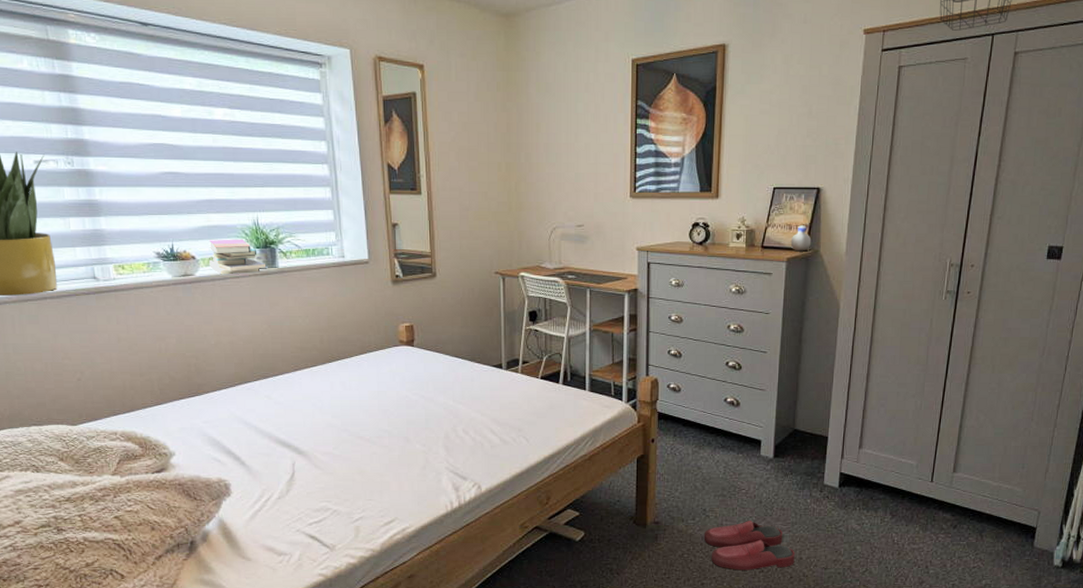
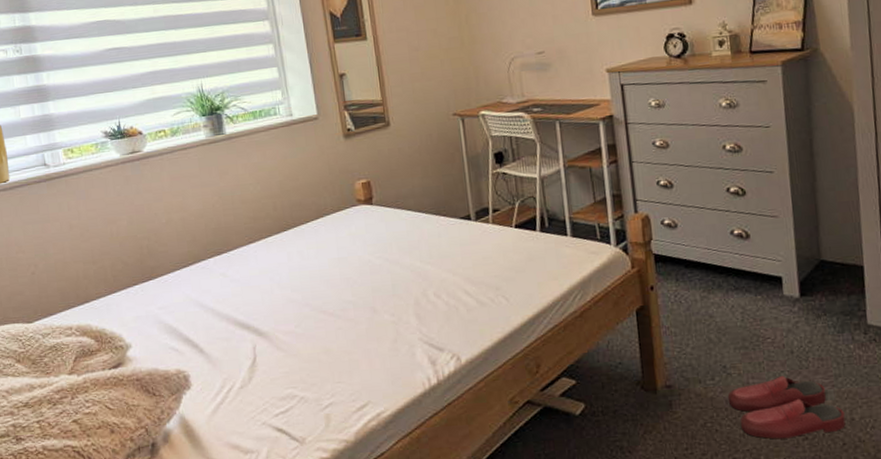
books: present [209,239,267,275] -> none [155,108,214,148]
perfume bottle: present [790,225,812,252] -> none [783,22,808,53]

